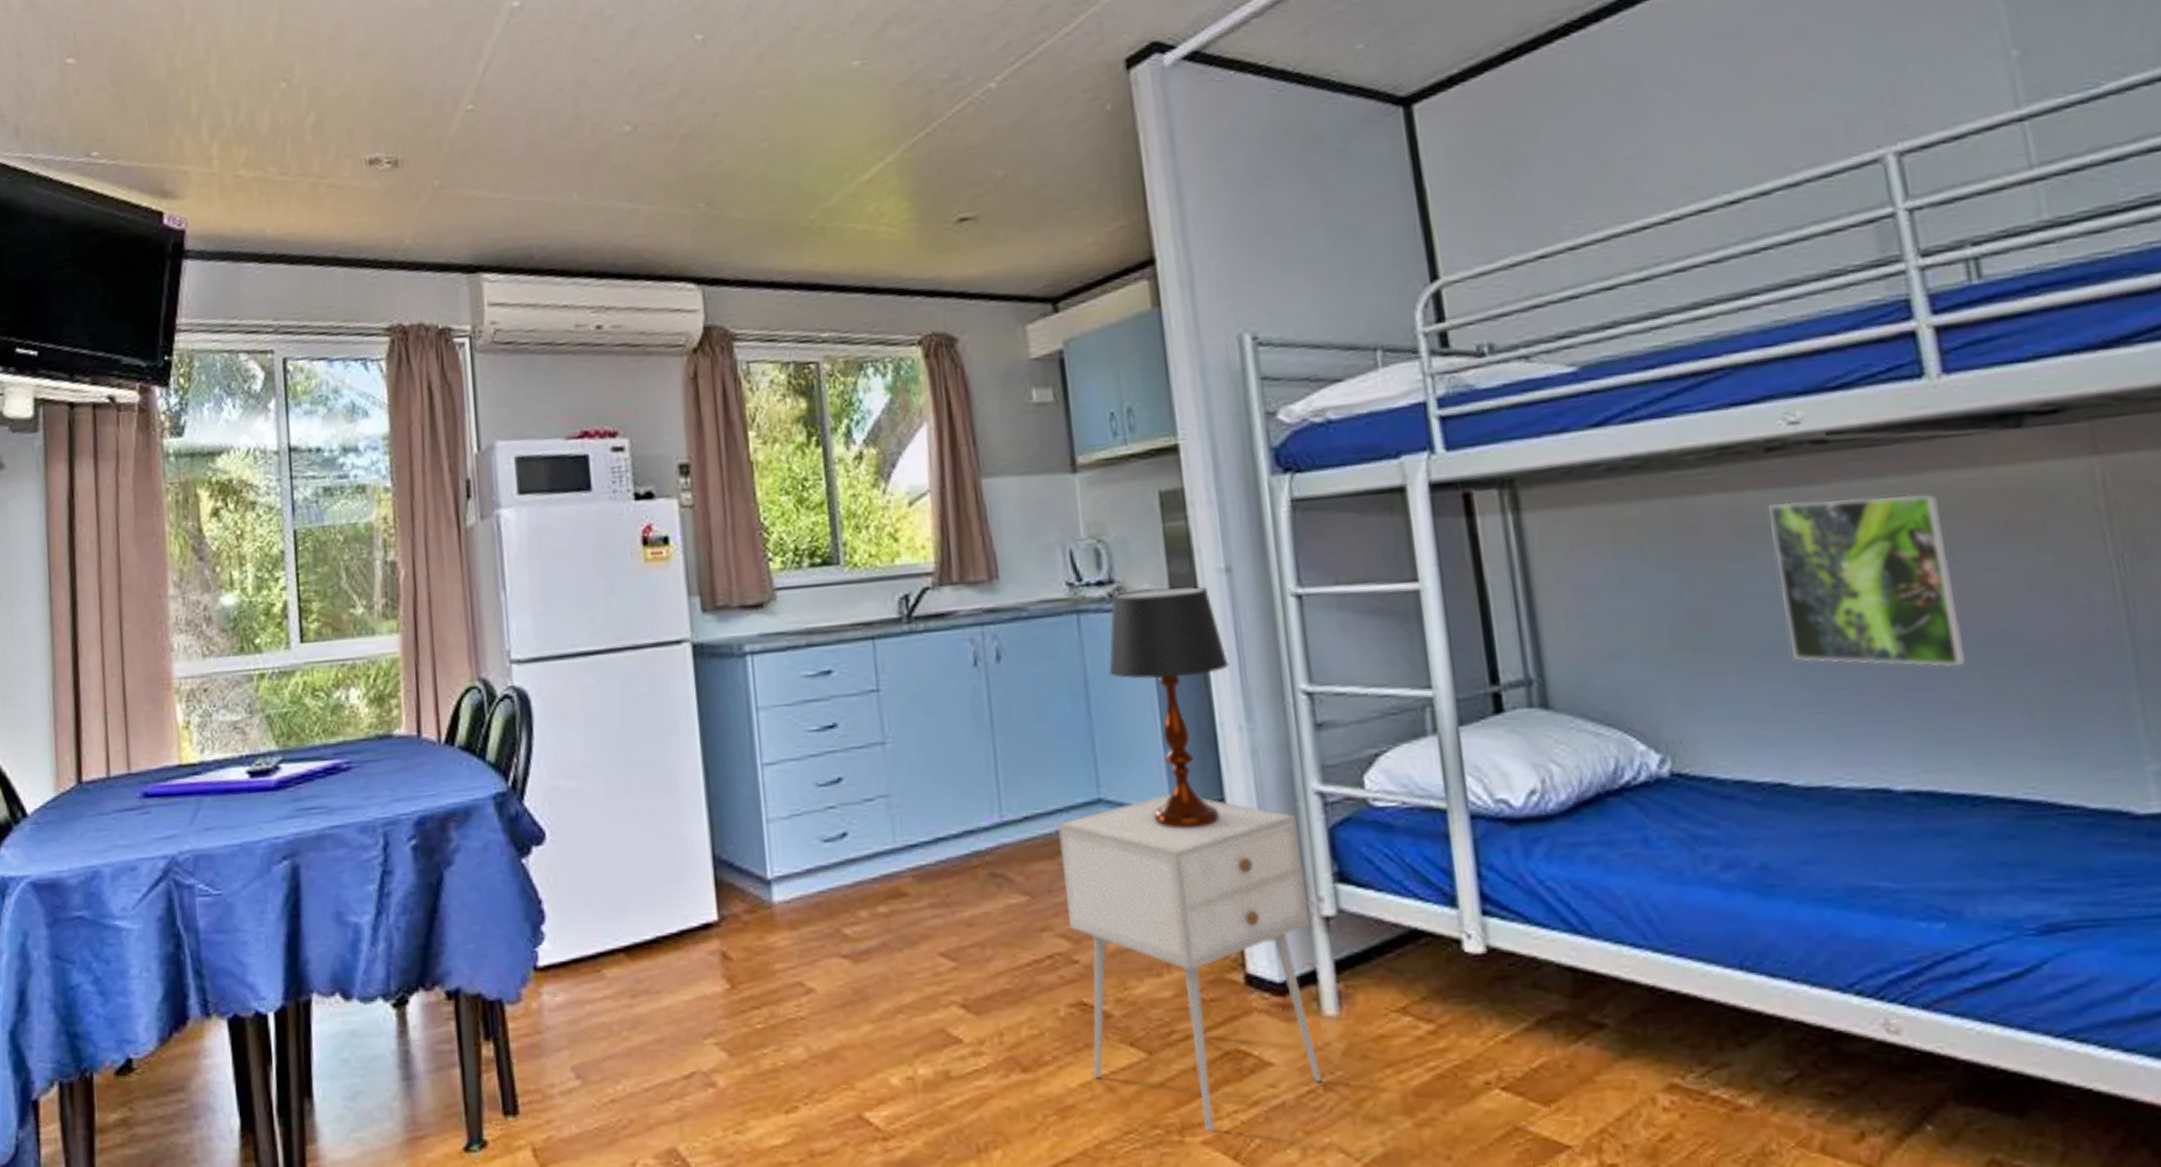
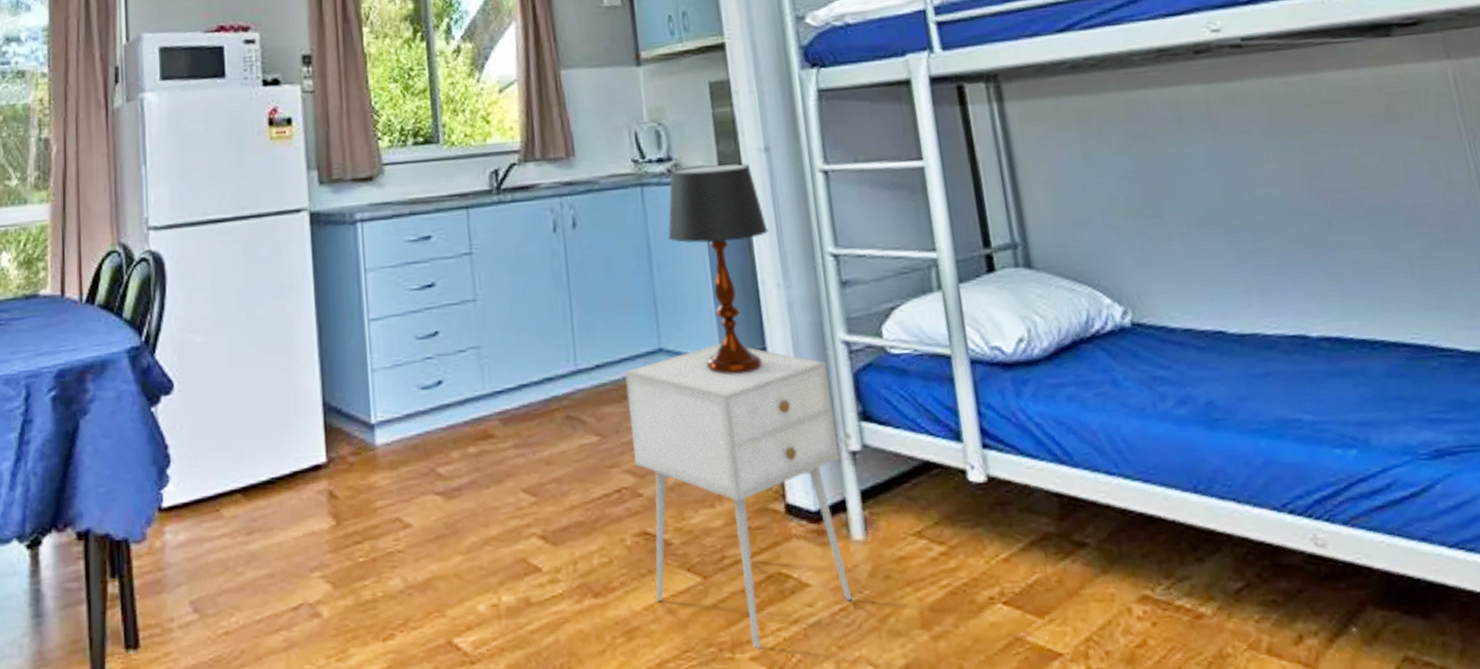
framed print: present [1768,494,1967,667] -> none [1199,90,1360,233]

